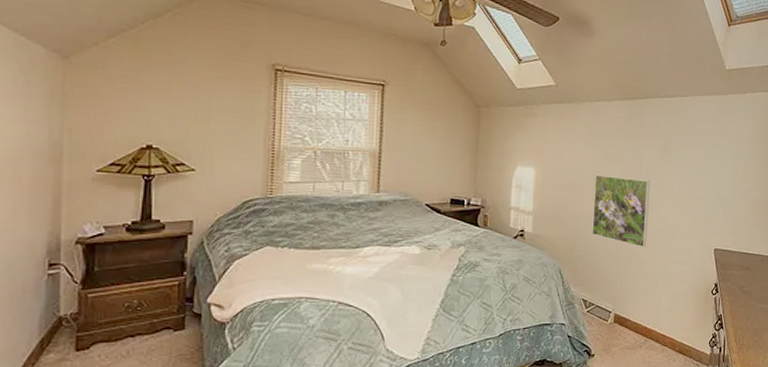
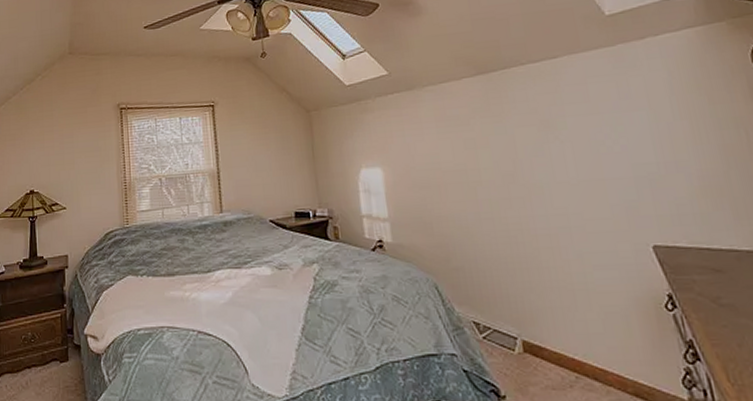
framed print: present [591,174,651,248] -> none [457,165,547,252]

